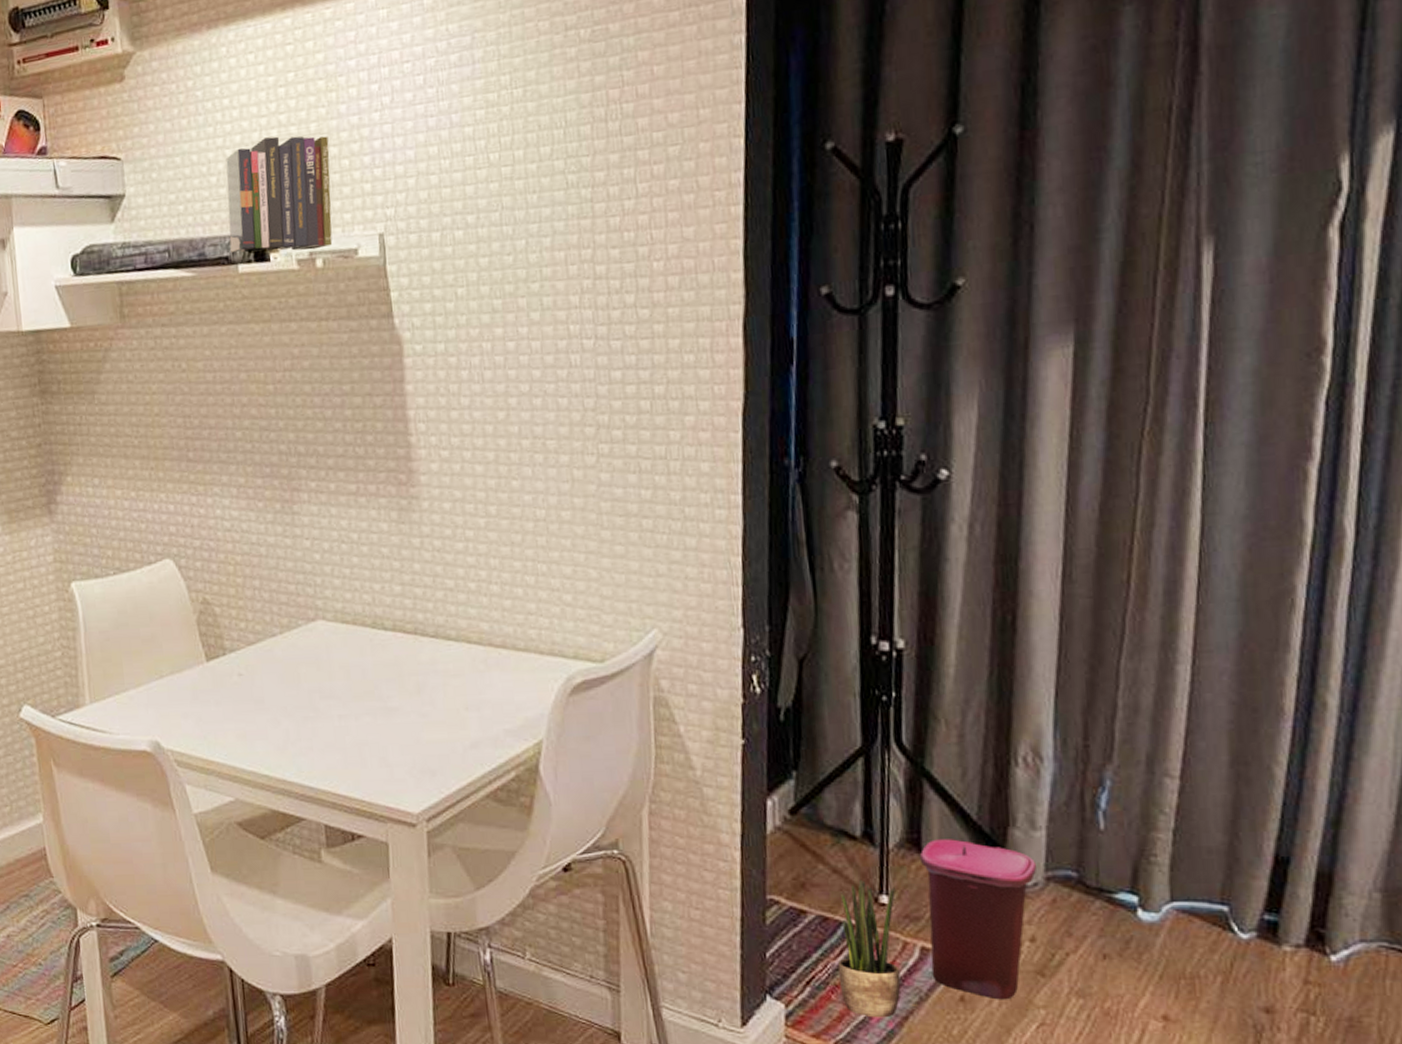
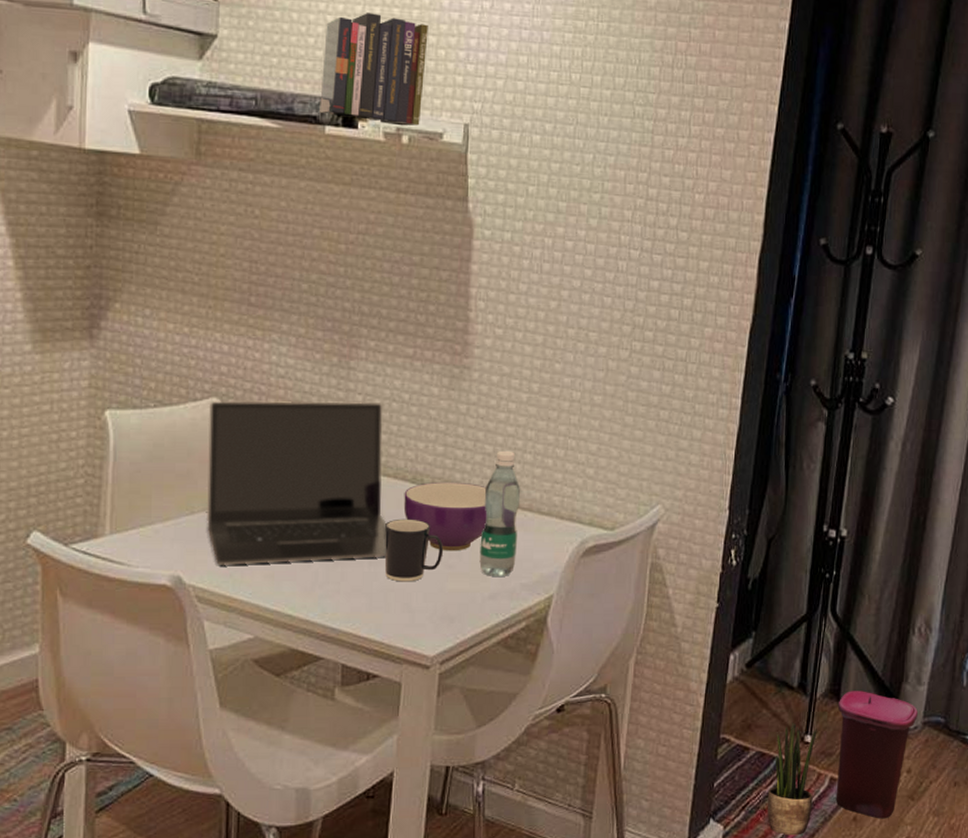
laptop: none [162,546,355,729] -> present [206,400,387,566]
mug: none [349,666,415,735] -> present [384,518,444,582]
bowl: none [365,622,457,699] -> present [403,481,486,551]
bottle: none [450,583,495,723] -> present [479,450,521,576]

